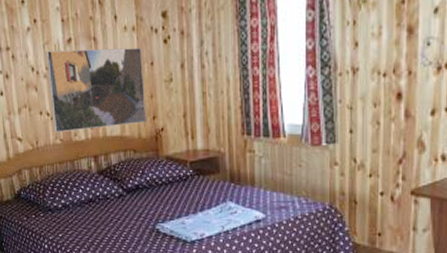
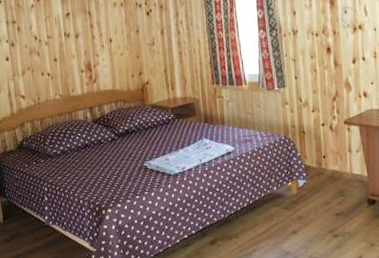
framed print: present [45,47,147,133] -> none [46,19,134,90]

